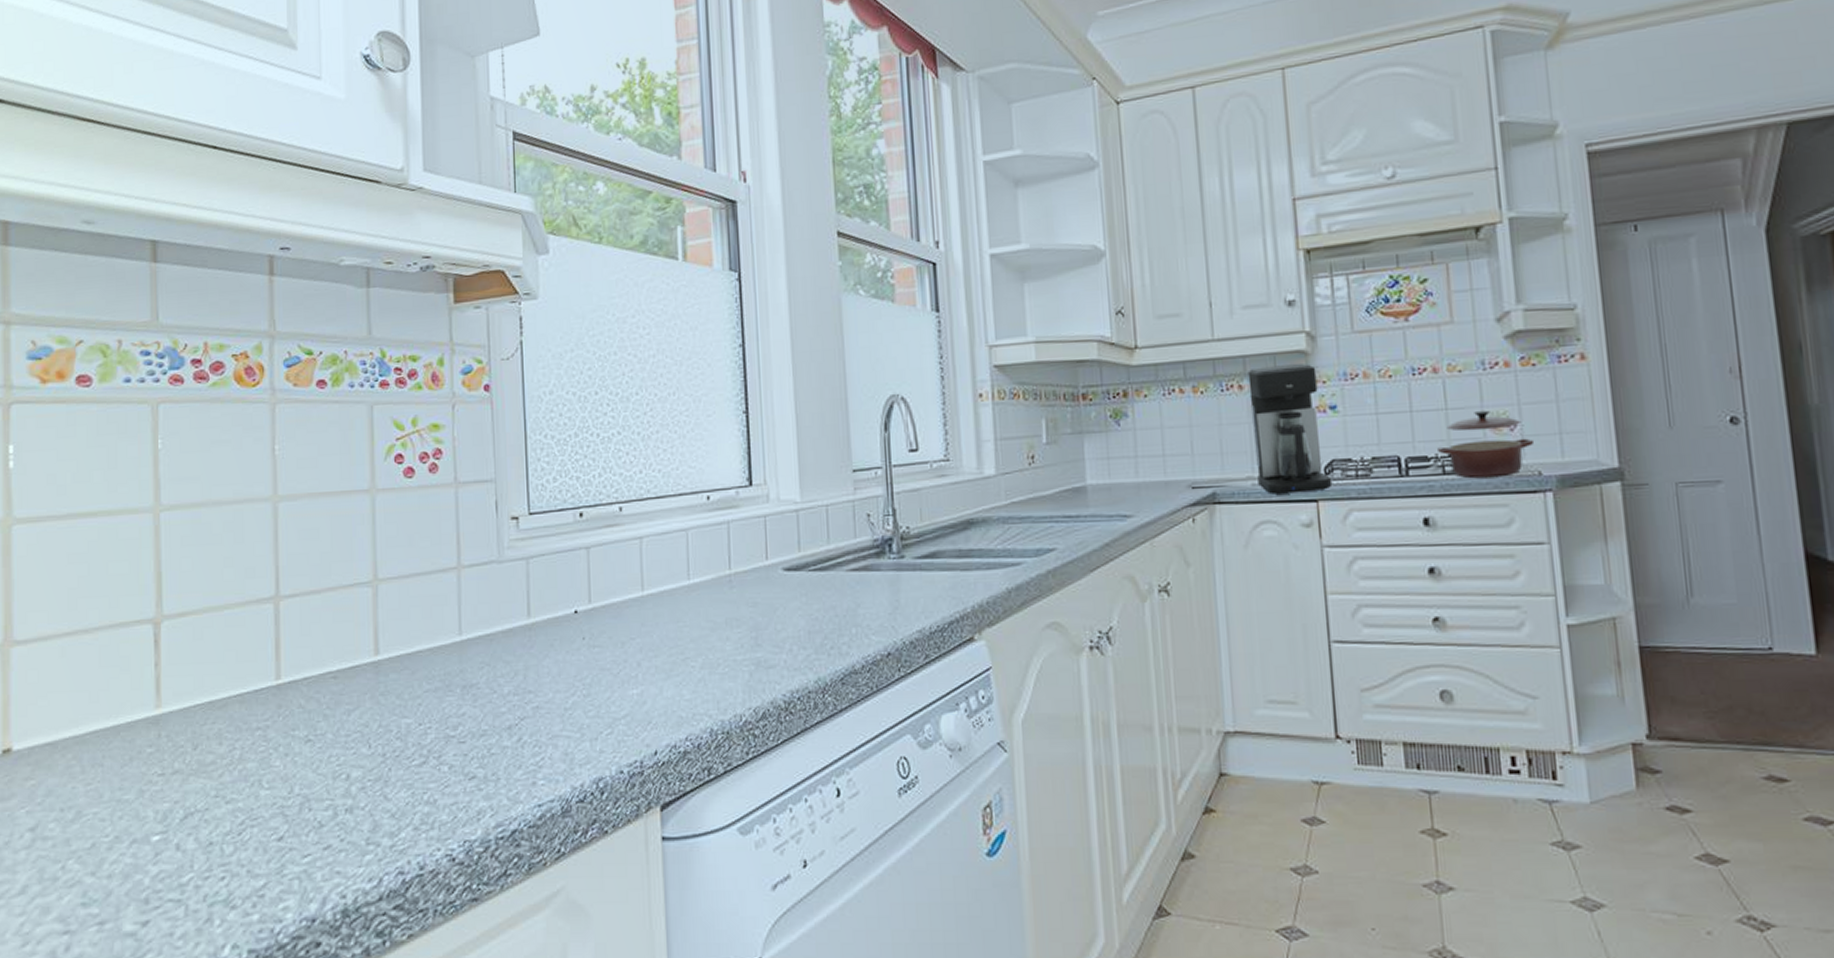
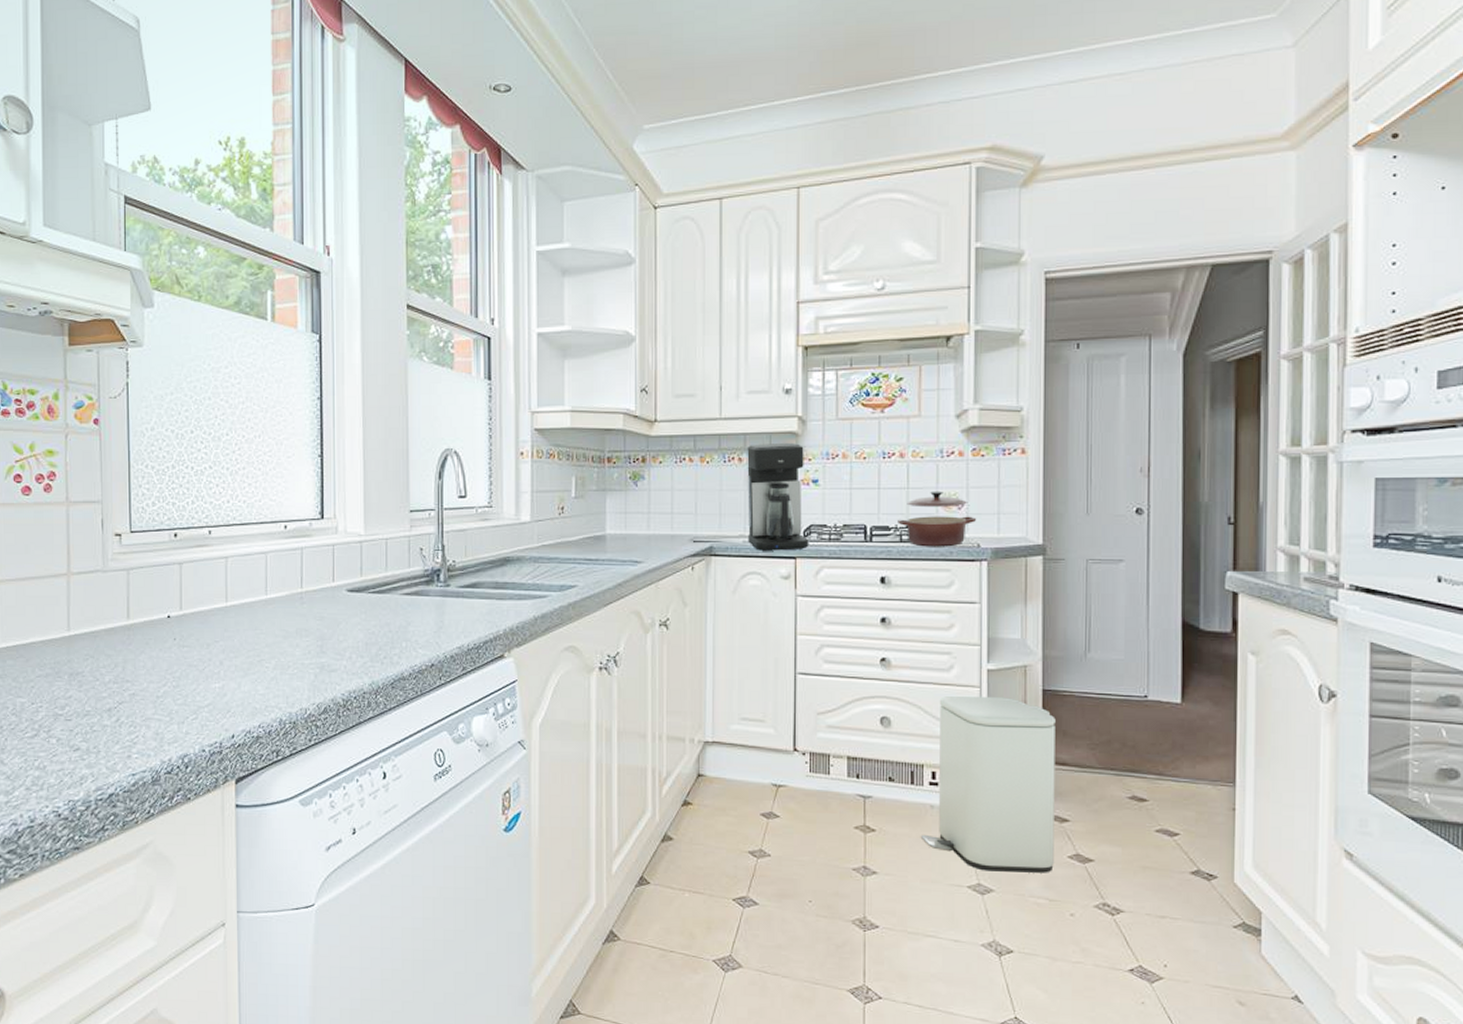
pedal bin: none [1504,658,1679,881] -> present [920,696,1056,873]

